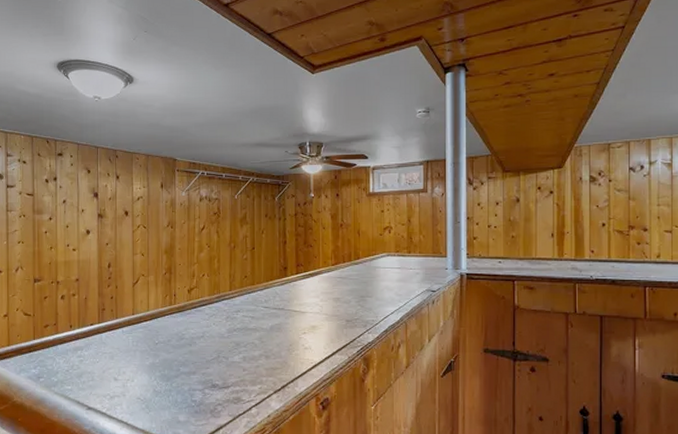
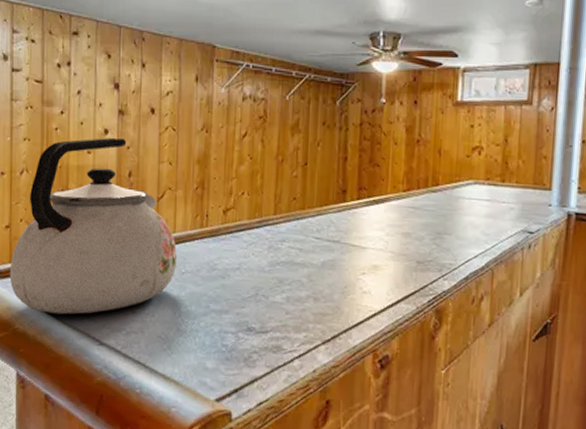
kettle: none [8,236,152,386] -> present [9,137,178,315]

